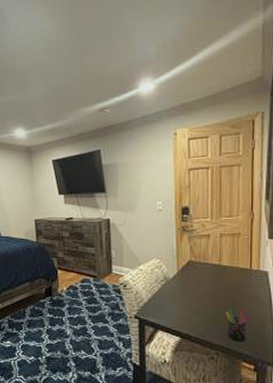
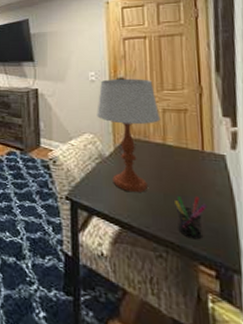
table lamp: none [163,207,218,307] -> present [97,78,161,192]

